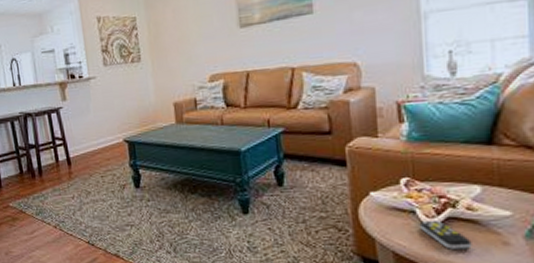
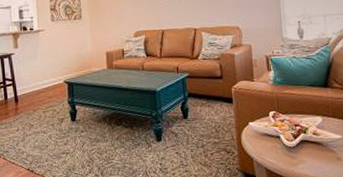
remote control: present [419,220,472,249] -> none [283,142,318,165]

